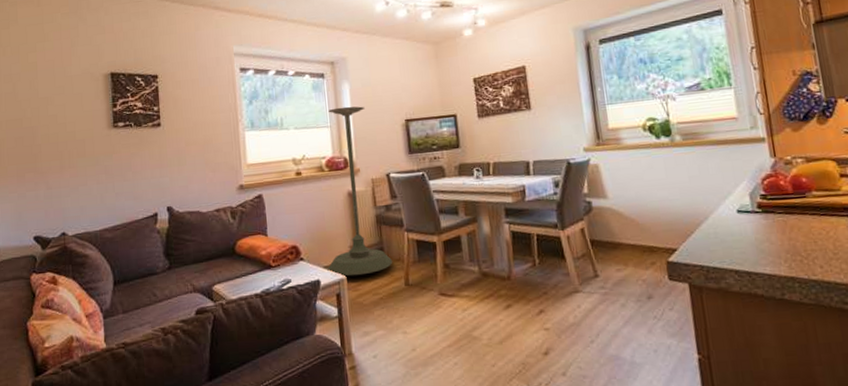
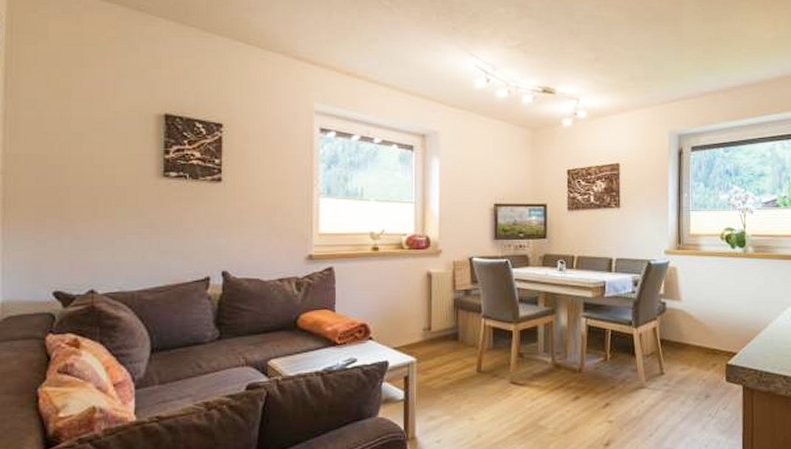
plant stand: present [327,106,393,276] -> none [397,183,467,359]

